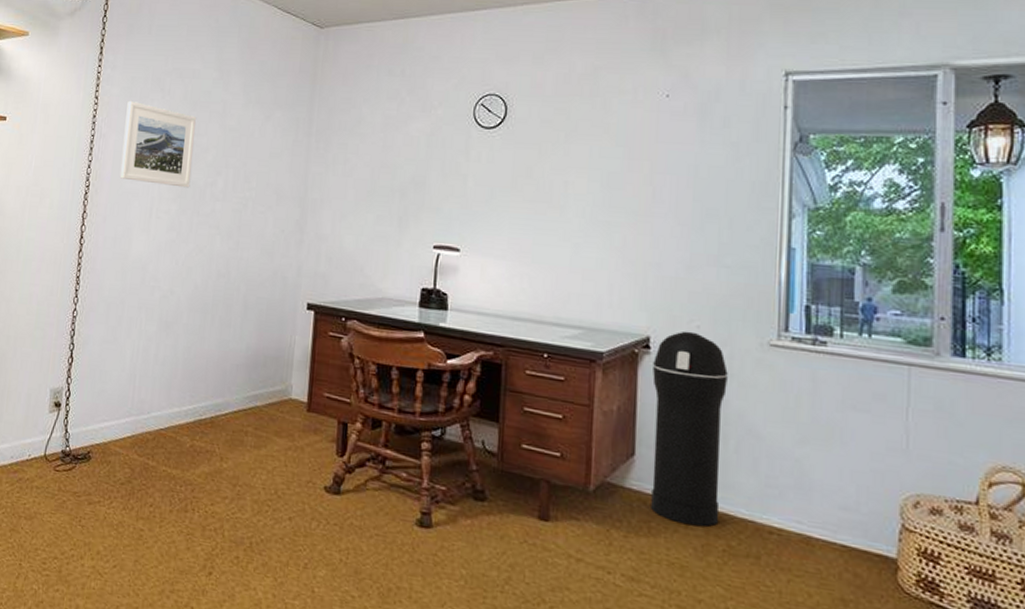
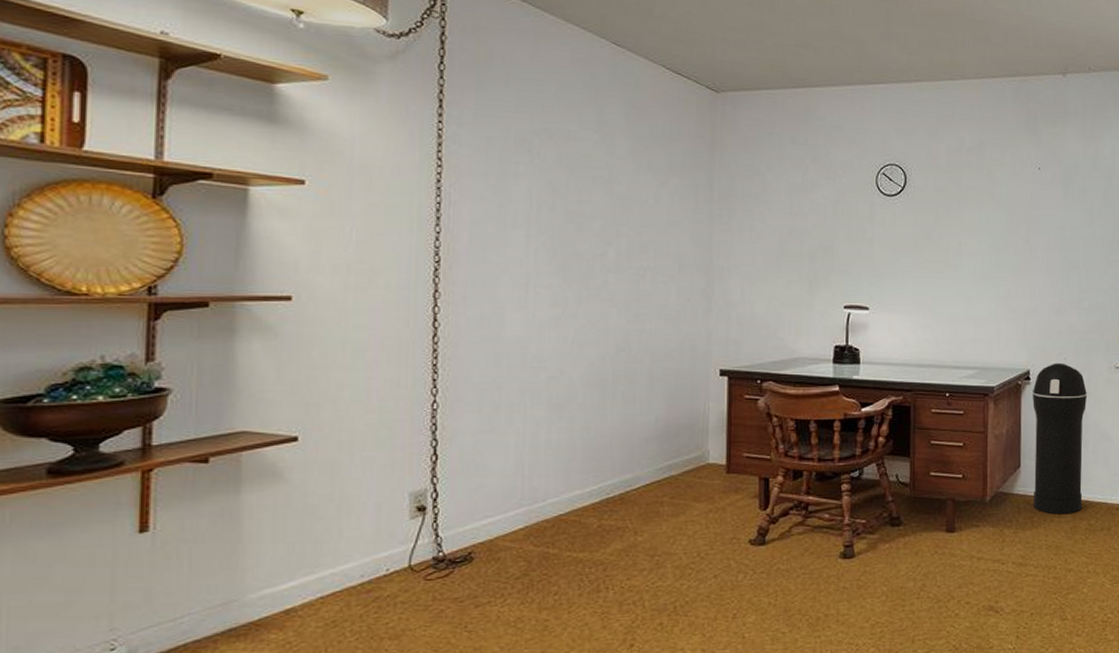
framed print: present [119,100,197,188] -> none [481,163,577,260]

